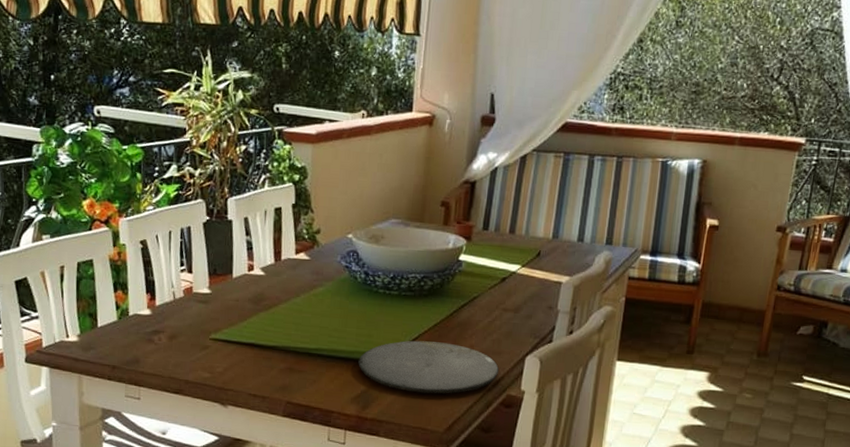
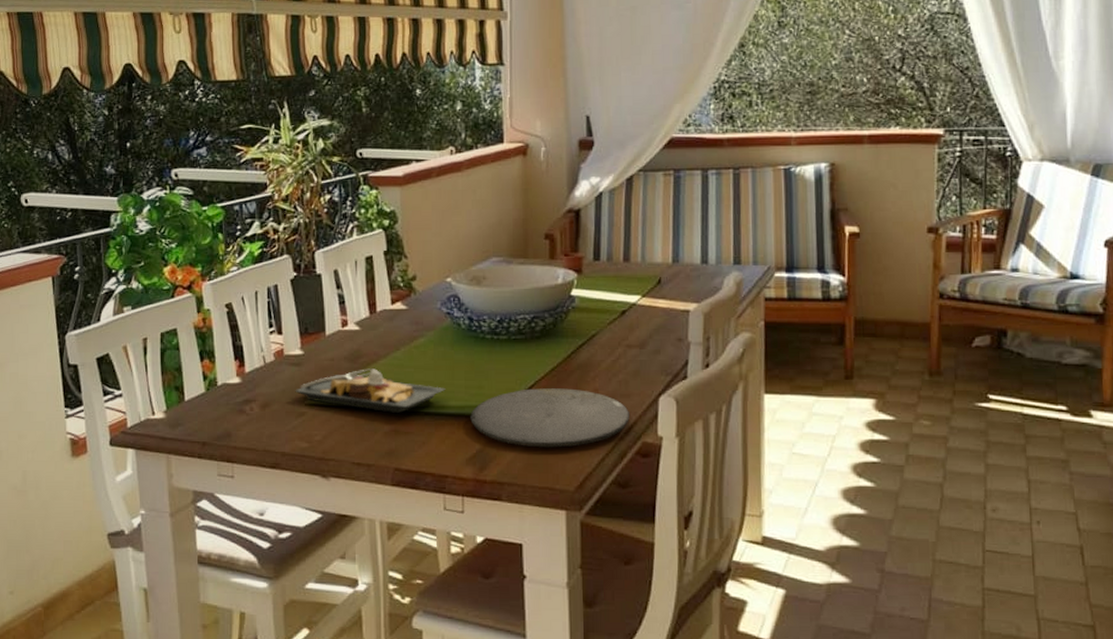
plate: none [201,311,338,353] -> present [295,368,446,413]

